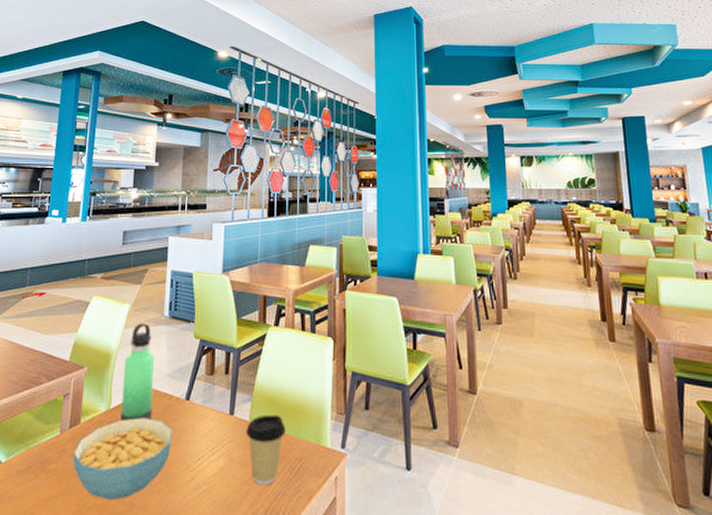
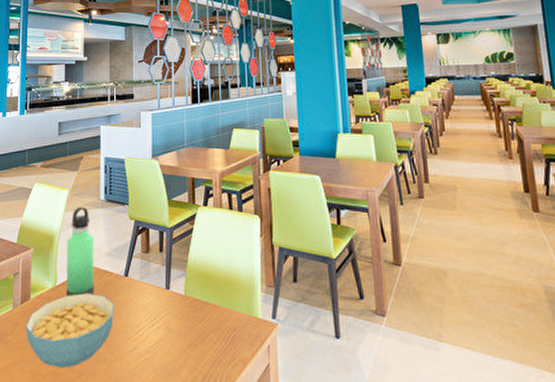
coffee cup: present [245,414,286,486] -> none [181,288,220,354]

